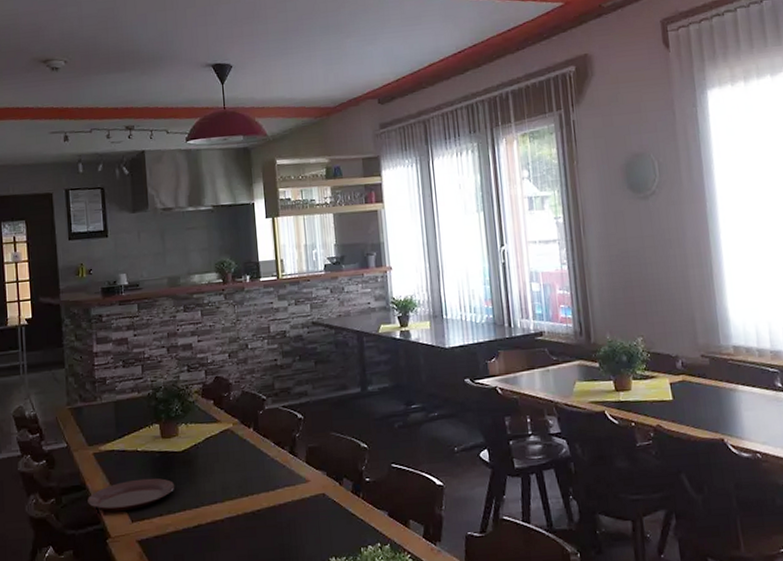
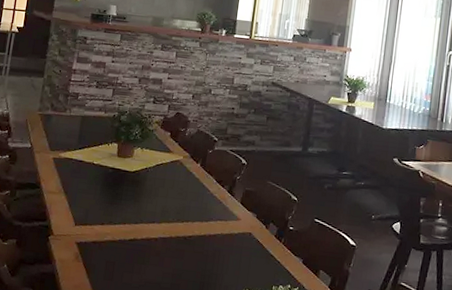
plate: present [87,478,175,511] -> none [39,188,121,215]

